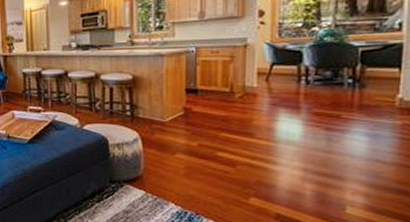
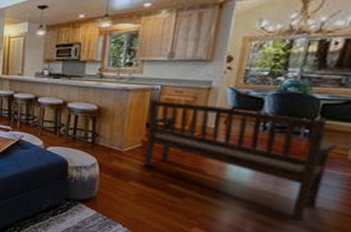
bench: none [185,62,382,177] -> present [143,99,337,220]

